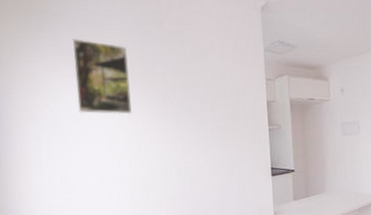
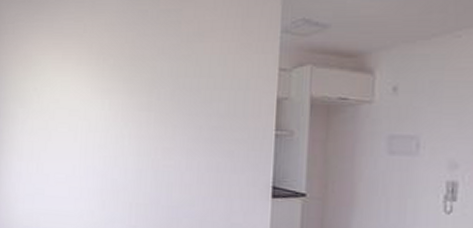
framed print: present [72,39,132,115] -> none [62,20,118,104]

